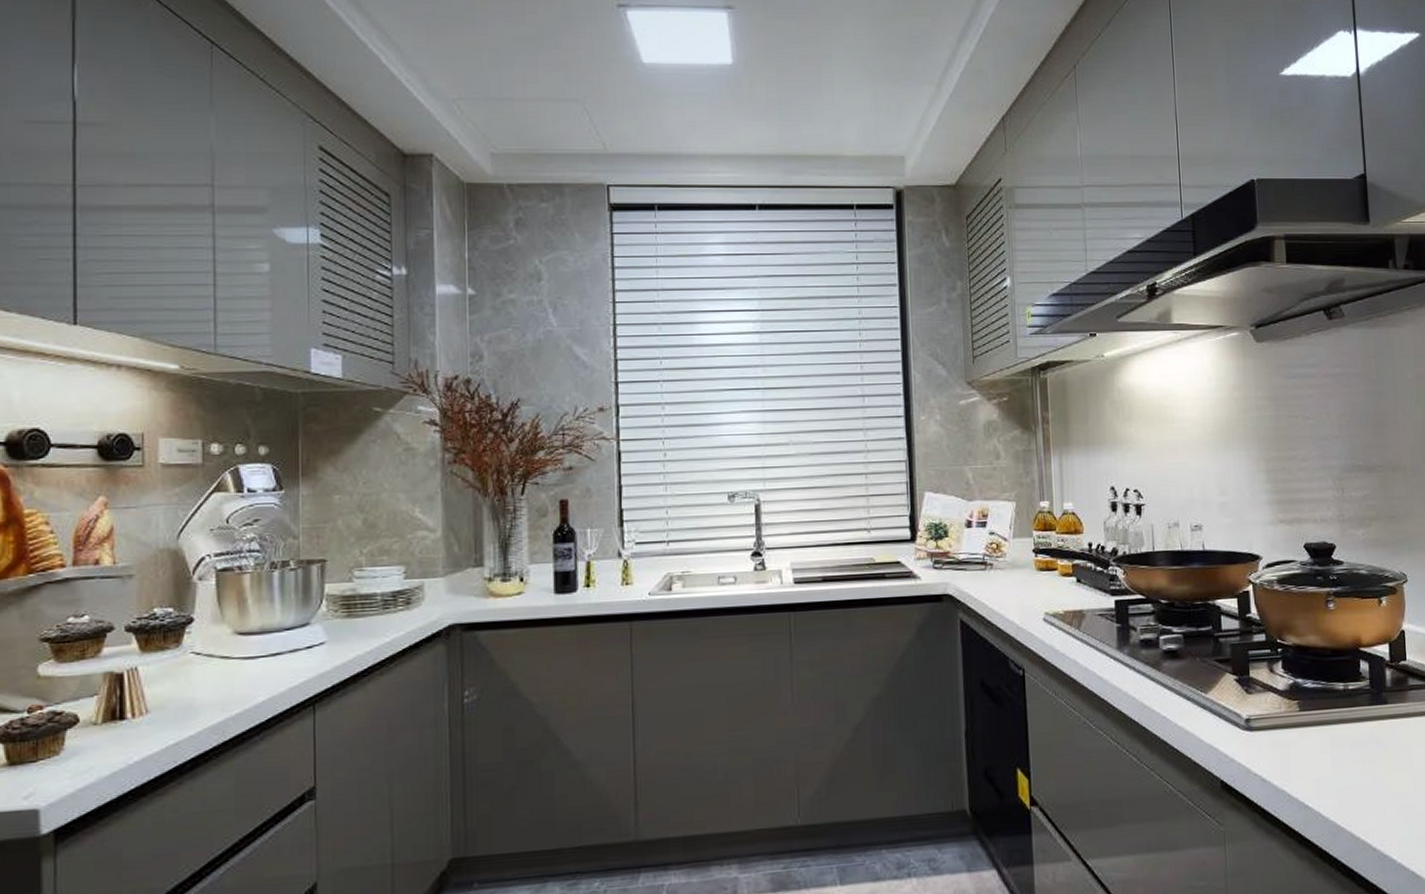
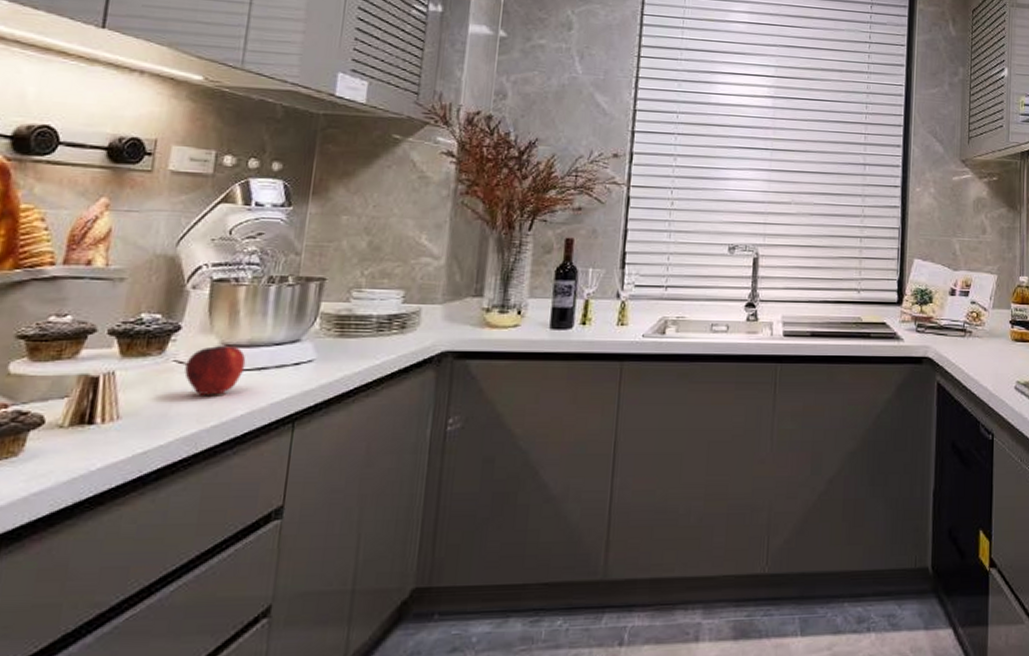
apple: none [203,633,260,684] -> present [184,345,246,395]

